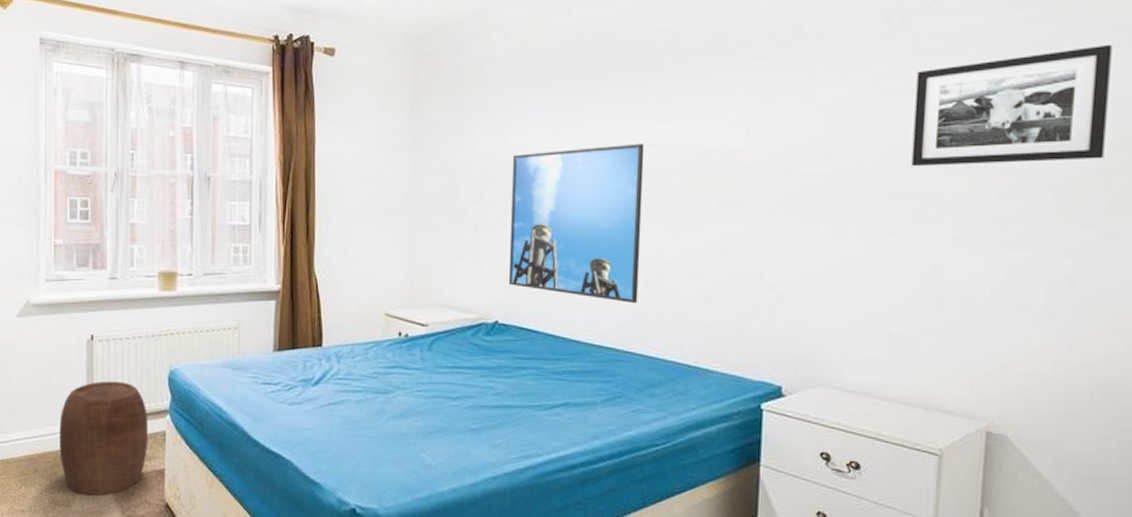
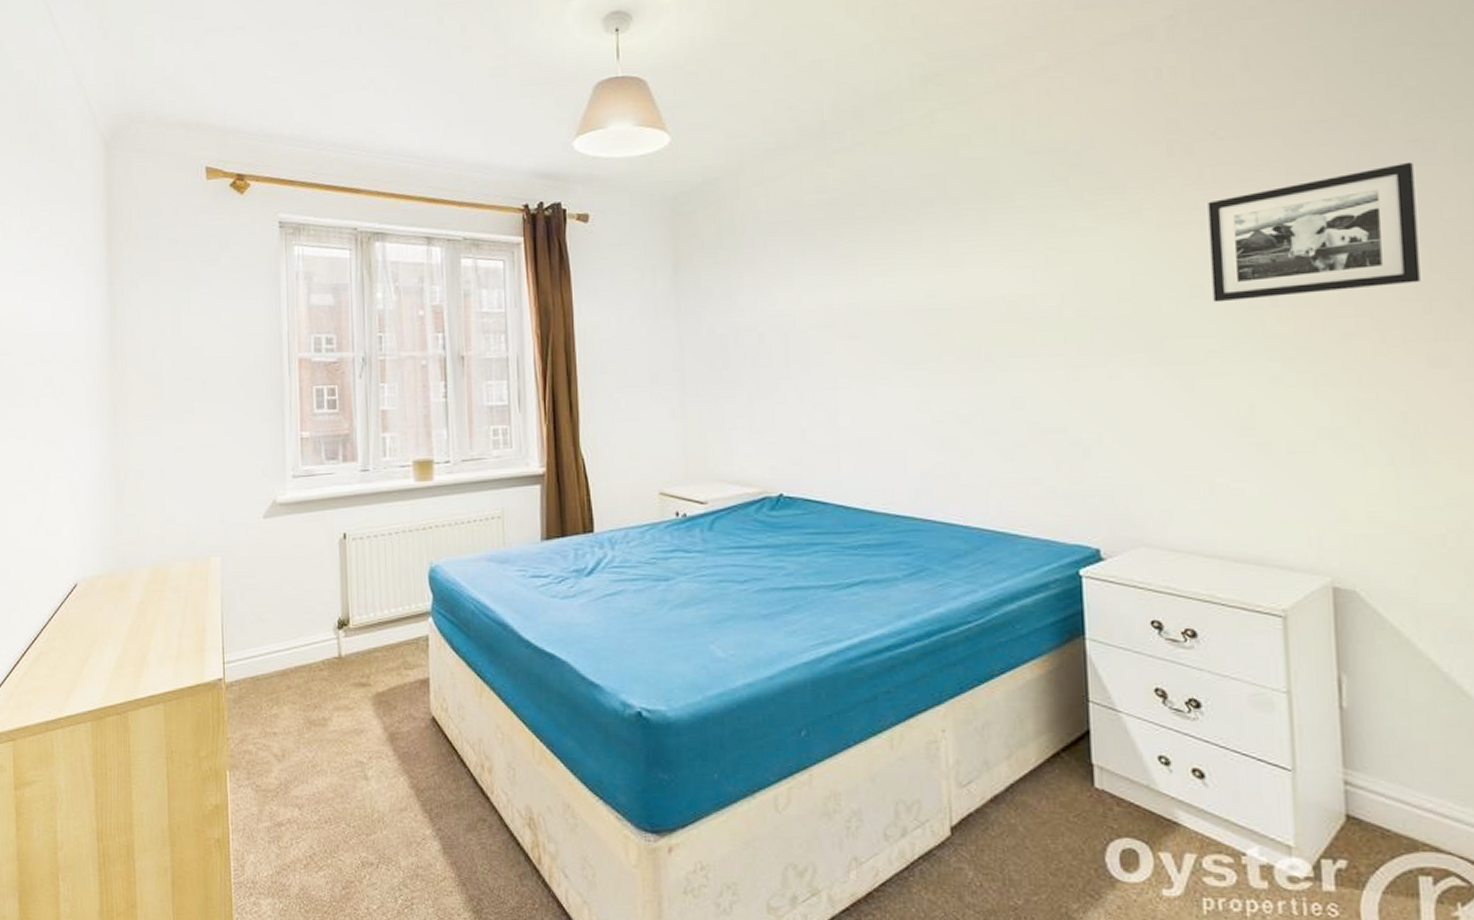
stool: present [59,381,149,496] -> none [312,583,410,712]
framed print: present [508,143,645,303] -> none [784,295,933,466]

